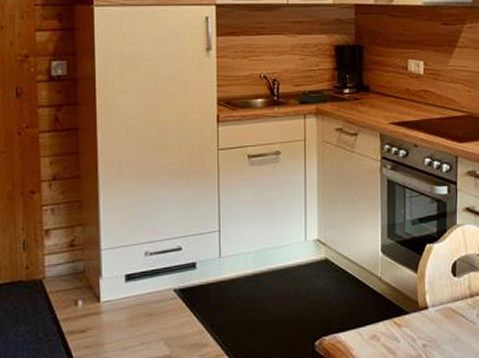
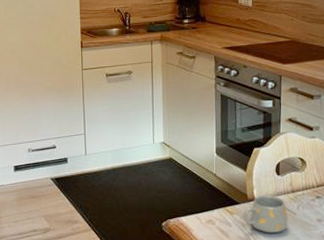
mug: none [413,301,467,348] -> present [243,195,288,233]

